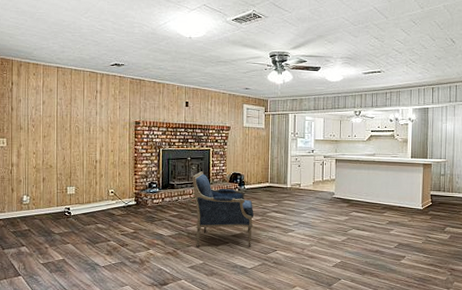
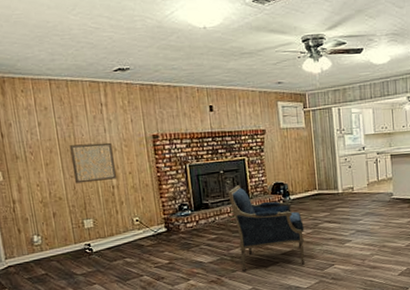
wall art: none [65,123,101,156] -> present [69,142,117,184]

